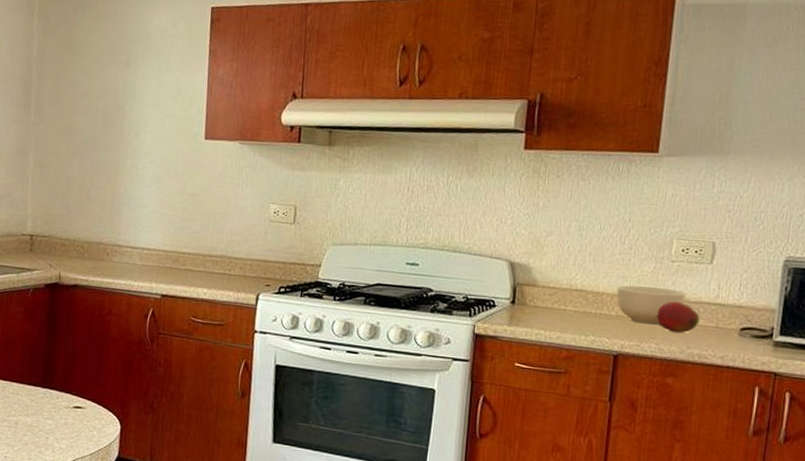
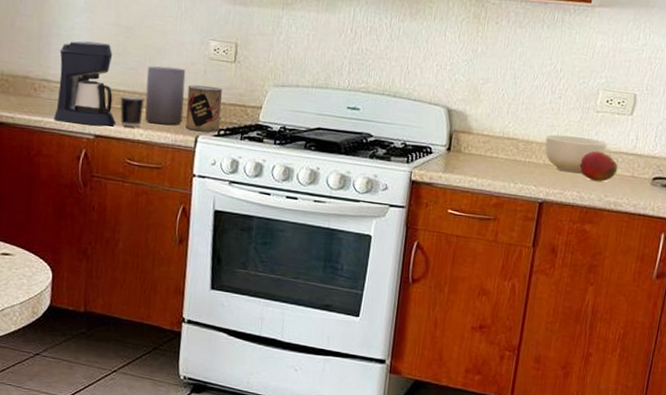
coffee maker: none [124,208,181,288] -> present [54,41,116,127]
mug: none [185,257,208,286] -> present [120,95,144,127]
canister: none [208,229,247,285] -> present [145,66,186,126]
tin can: none [247,246,282,290] -> present [185,85,222,132]

